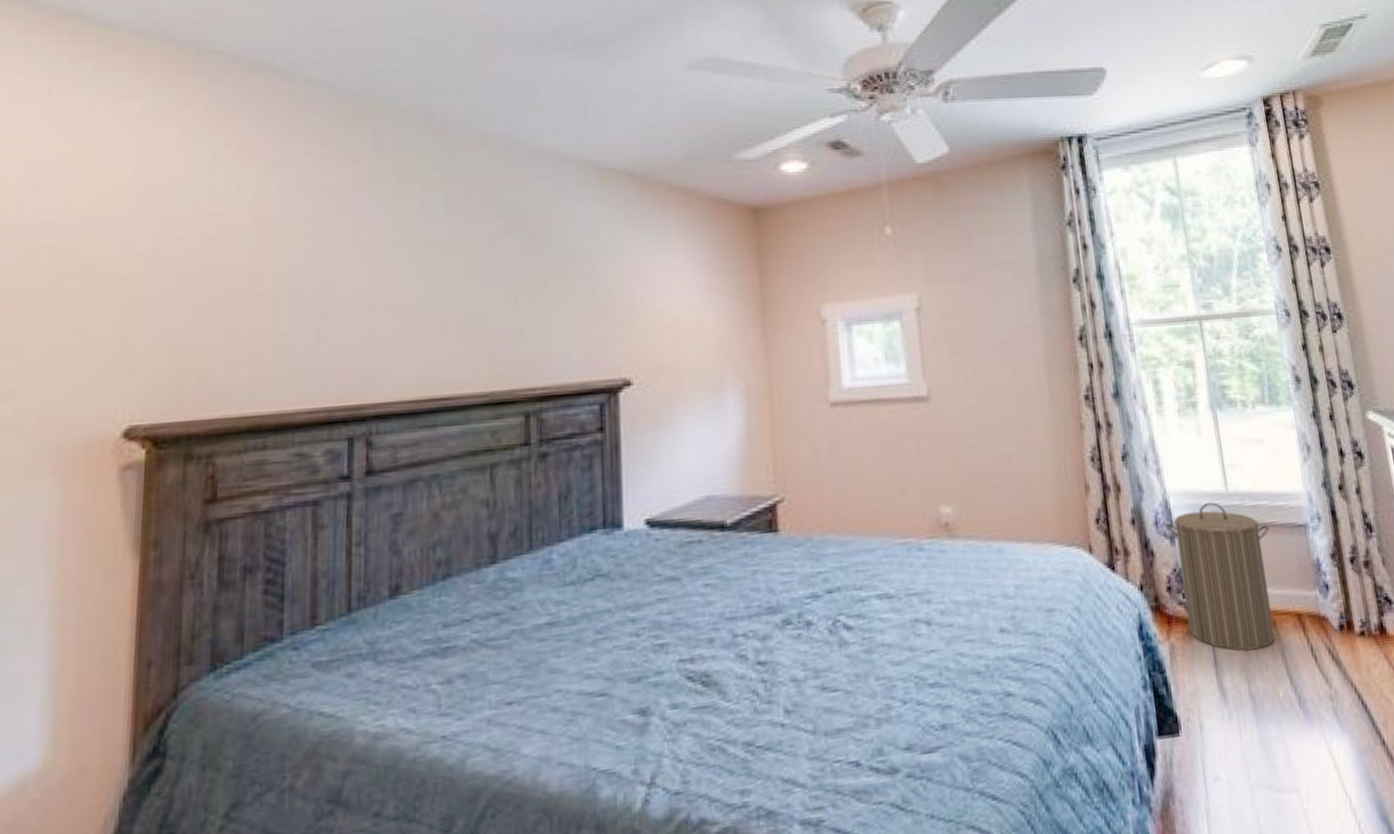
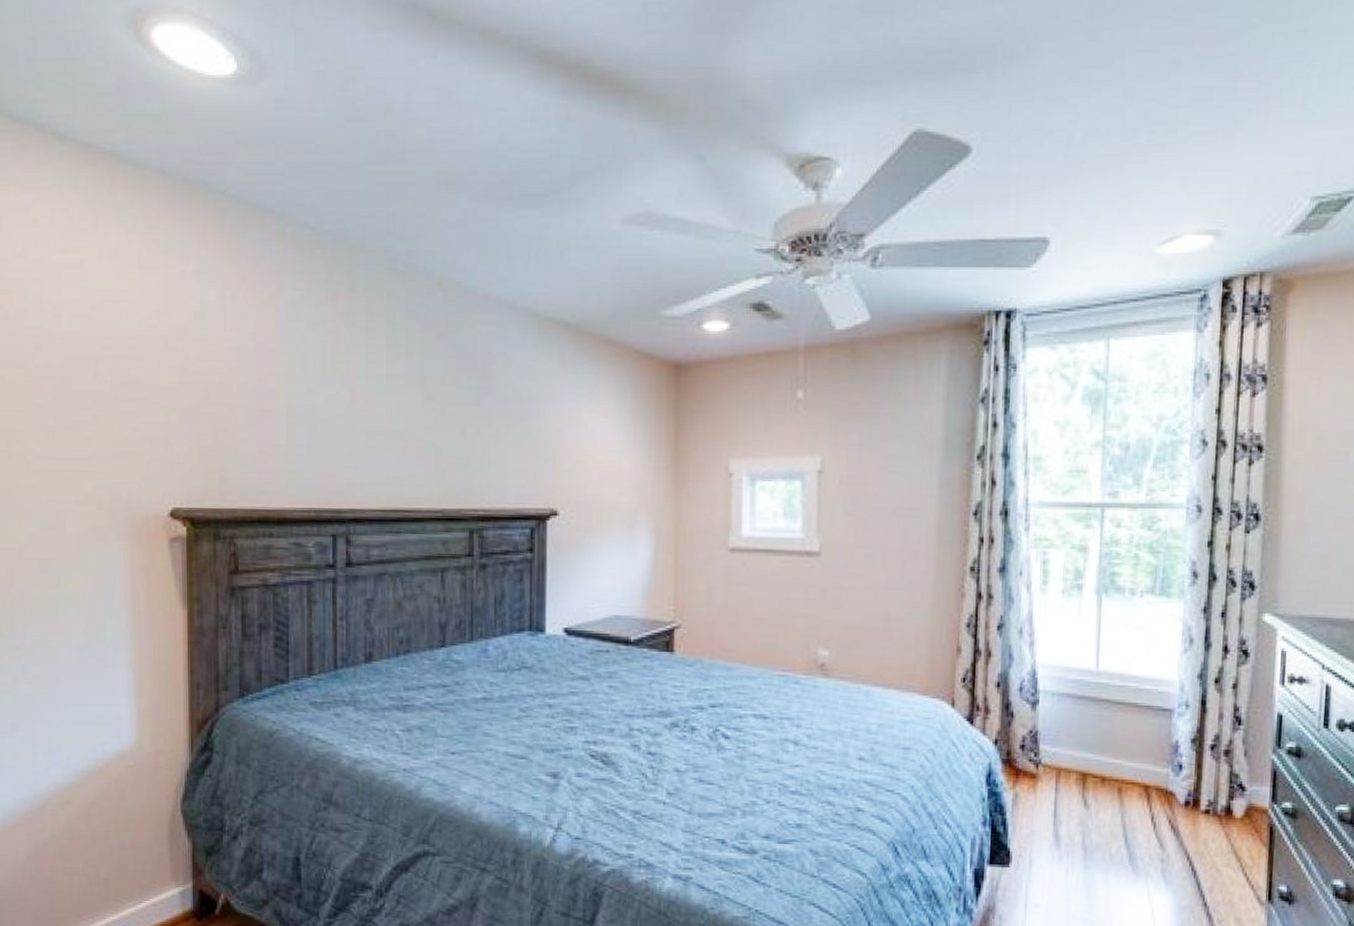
laundry hamper: present [1165,502,1276,651] -> none [1029,677,1133,810]

